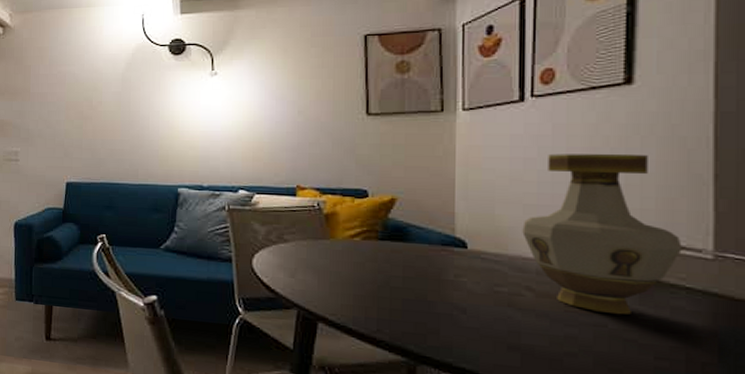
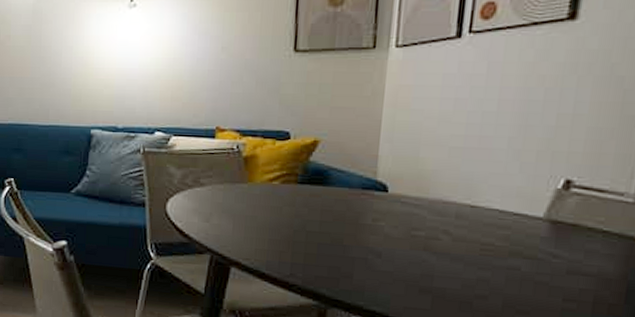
vase: present [522,153,682,315] -> none [445,94,605,259]

